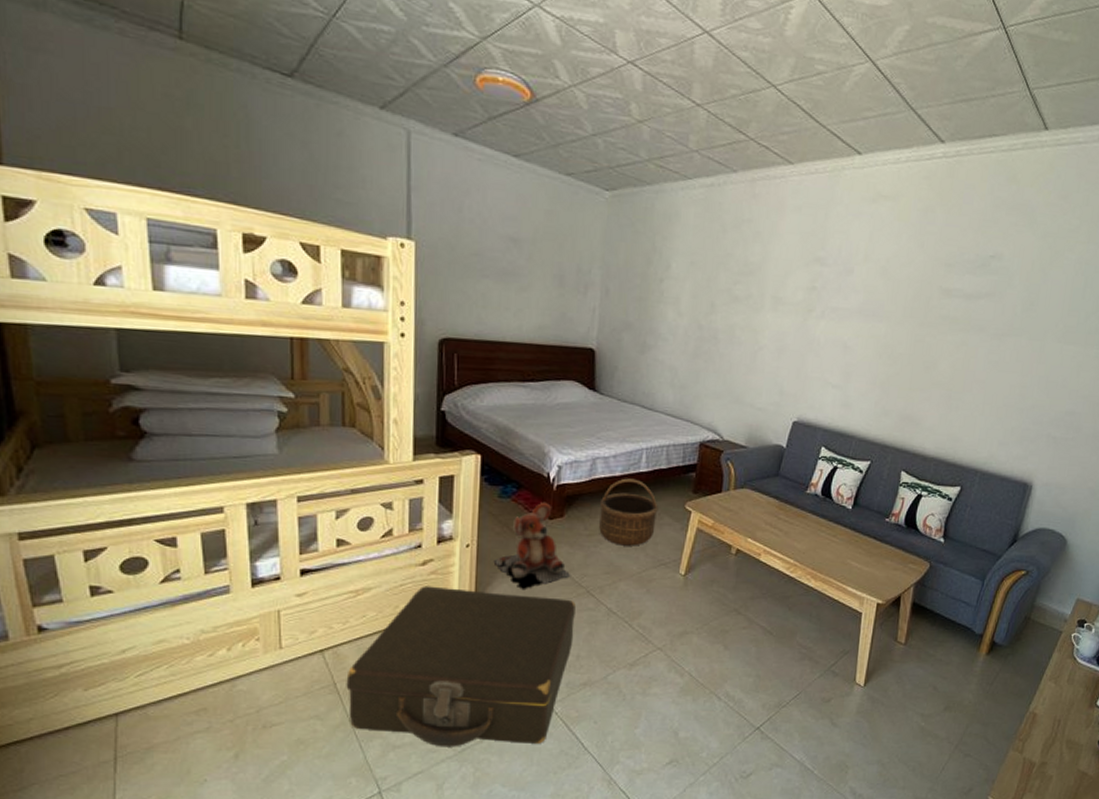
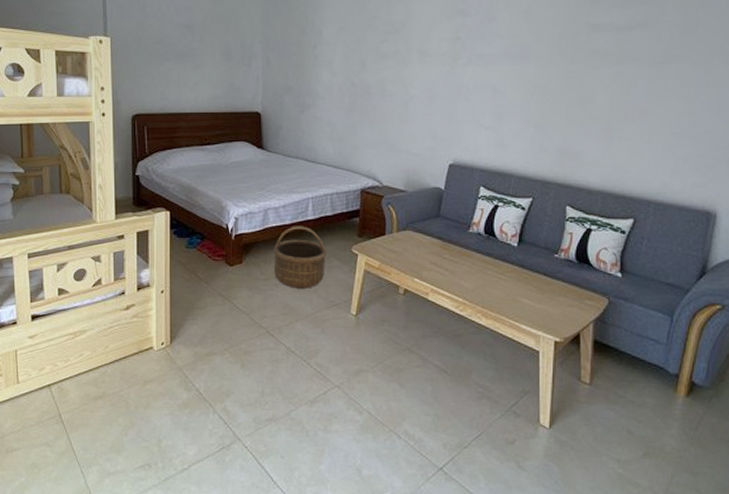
suitcase: present [346,586,576,747] -> none [69,328,258,476]
stuffed animal: present [493,501,571,591] -> none [184,250,252,331]

